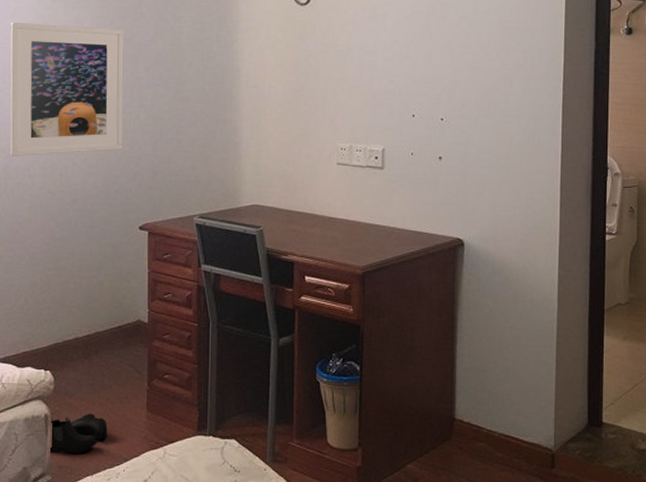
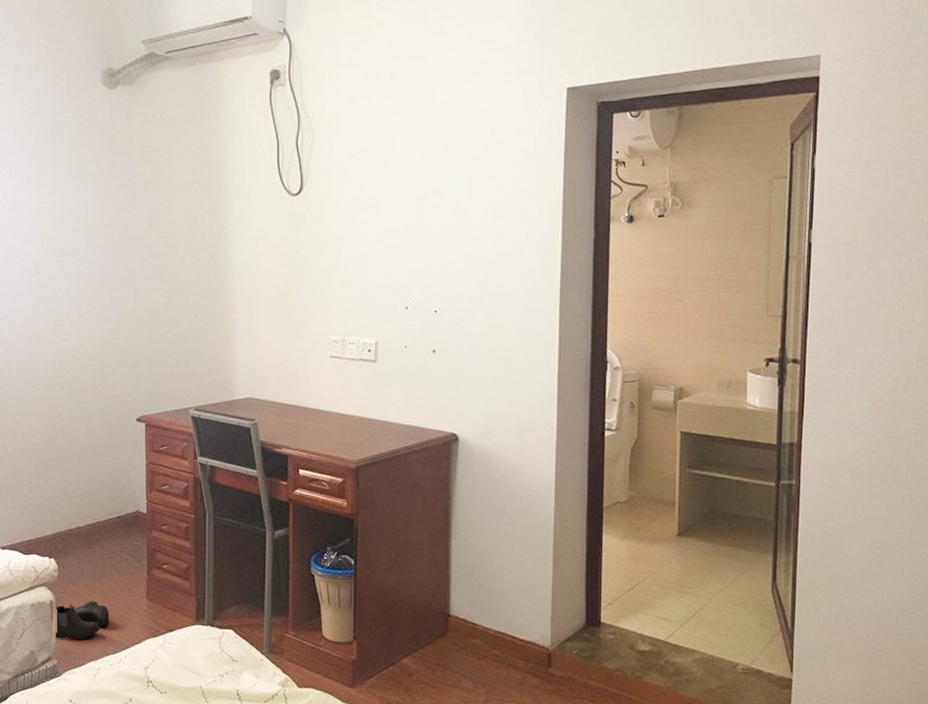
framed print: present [9,22,124,156] -> none [9,215,120,349]

